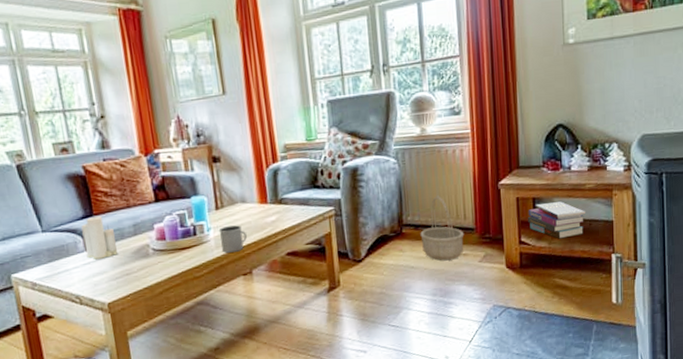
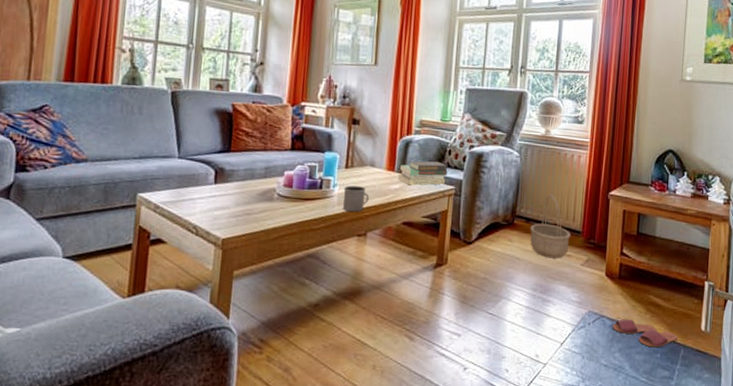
candle: present [81,215,117,260] -> none [214,151,246,195]
books: none [271,184,324,215] -> present [397,161,448,186]
slippers: none [520,305,590,329] -> present [612,319,679,348]
books: present [527,201,585,239] -> none [630,219,685,258]

